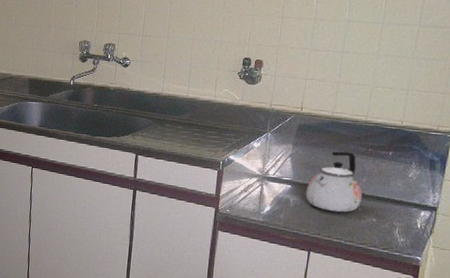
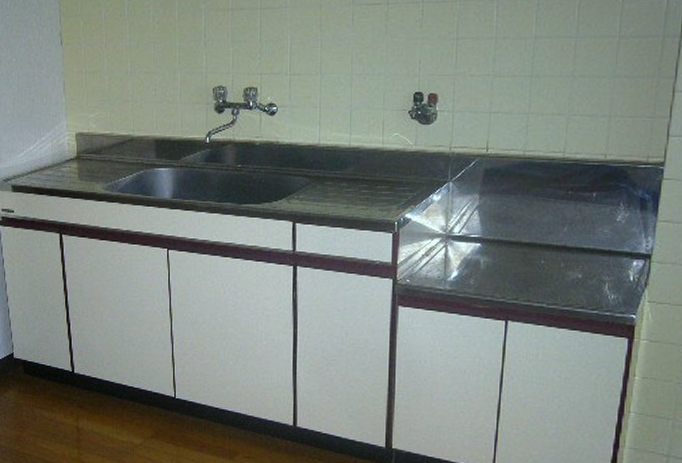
kettle: present [305,151,362,213] -> none [497,197,564,271]

